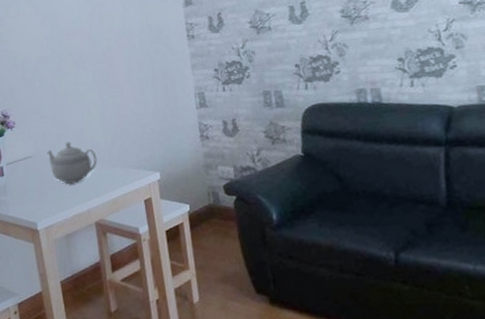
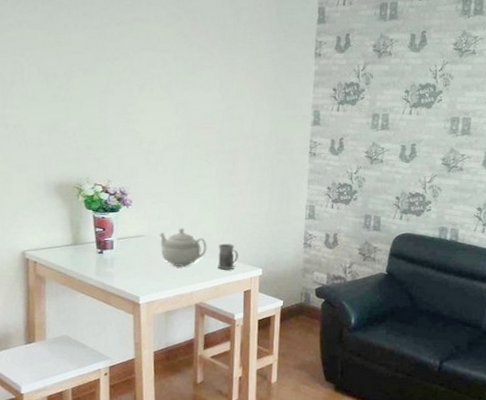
mug: none [109,150,132,180] -> present [218,243,238,270]

